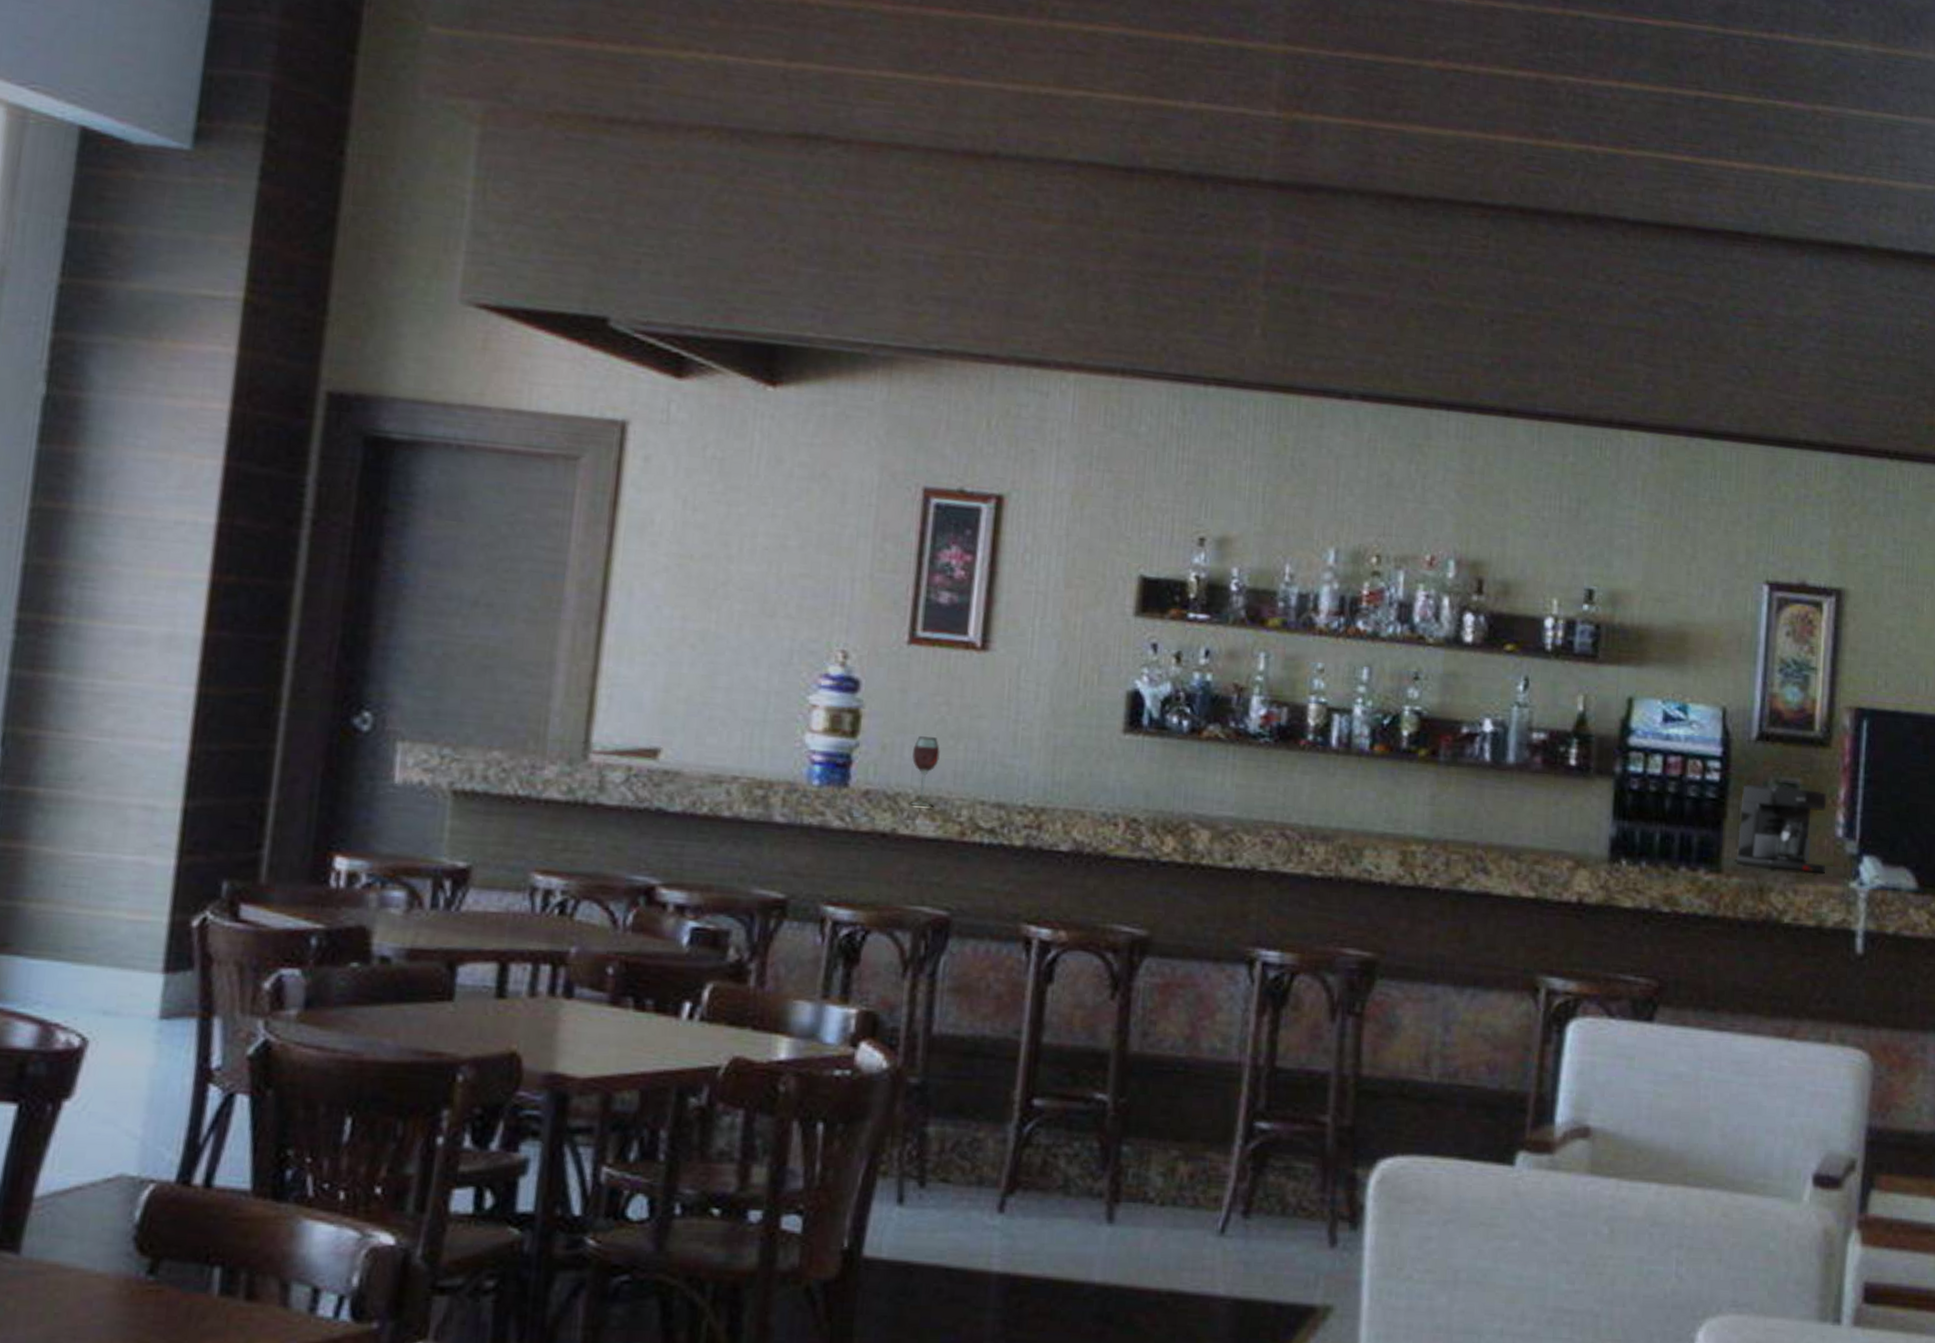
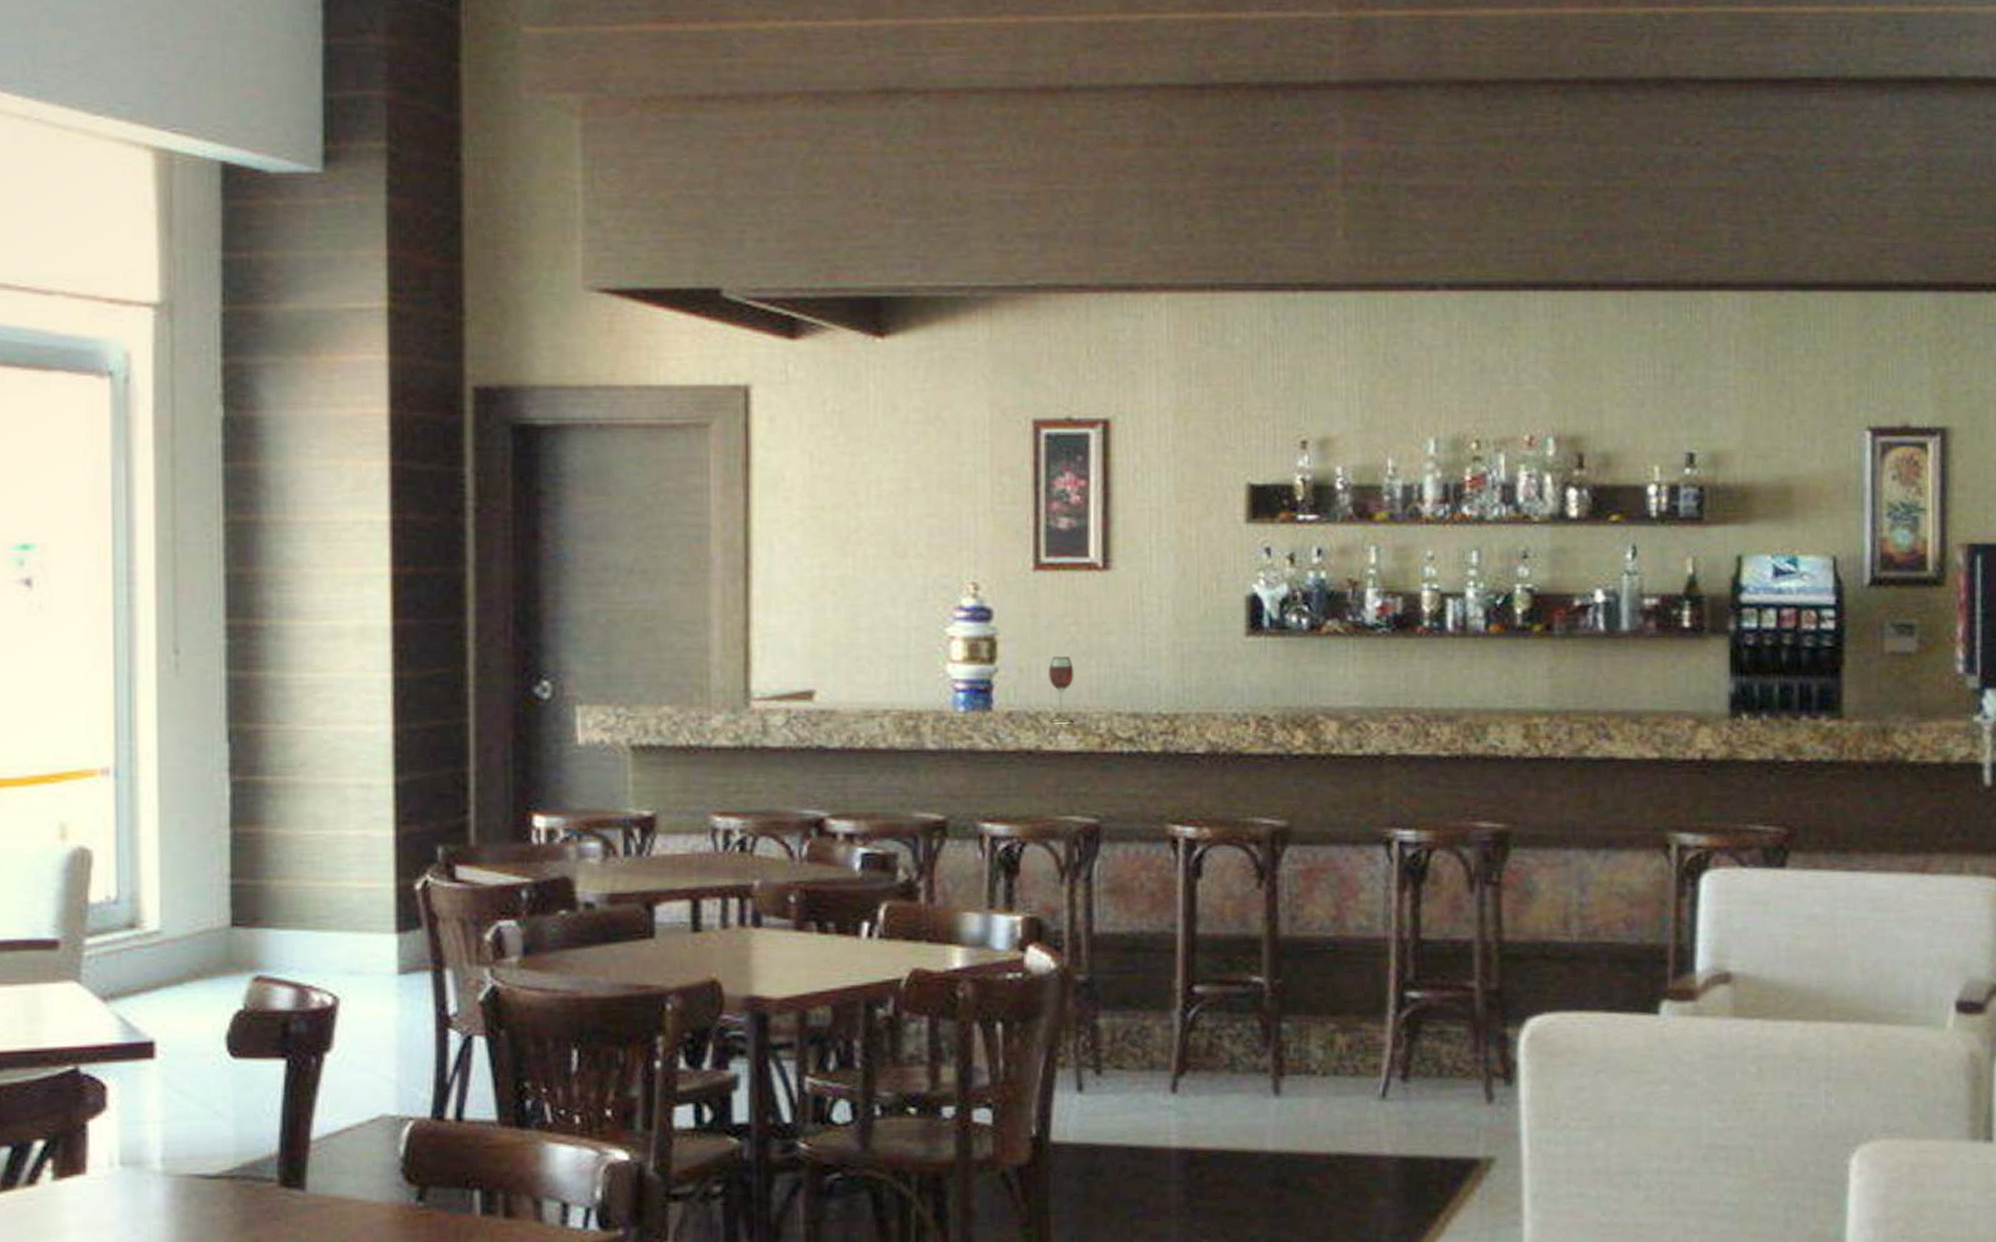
coffee maker: present [1736,784,1827,875] -> none [1857,628,1948,713]

